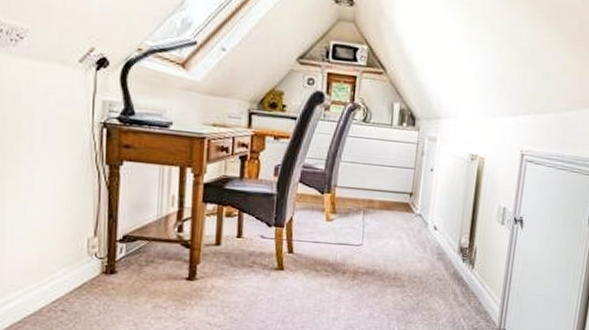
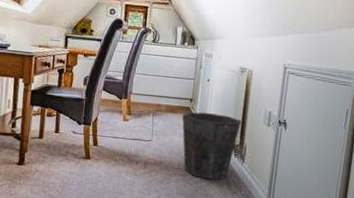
waste bin: none [399,208,471,291] -> present [182,111,241,180]

